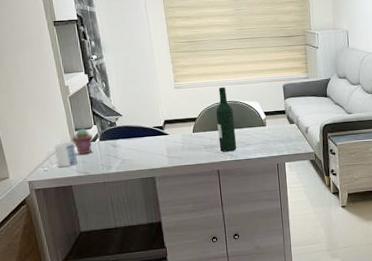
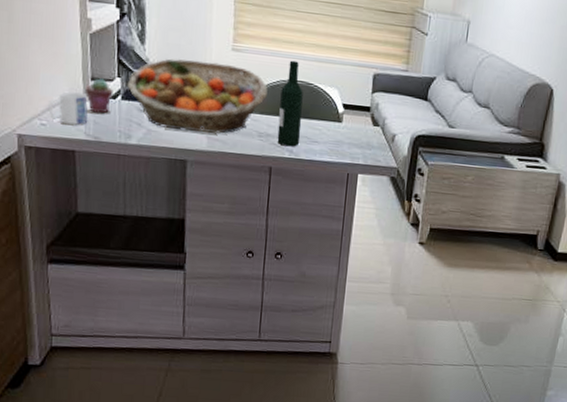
fruit basket: none [101,99,206,156] -> present [126,58,268,134]

